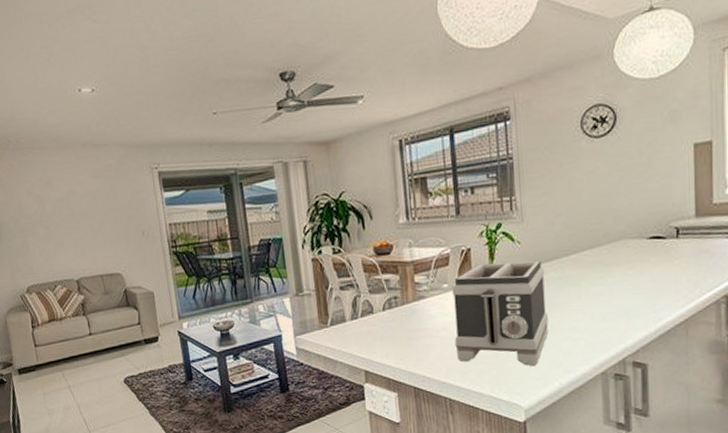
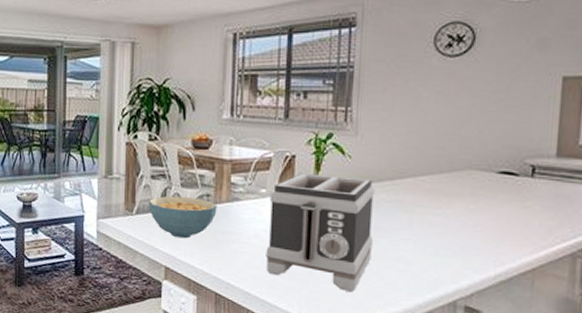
cereal bowl: none [340,301,406,342] -> present [148,196,217,239]

